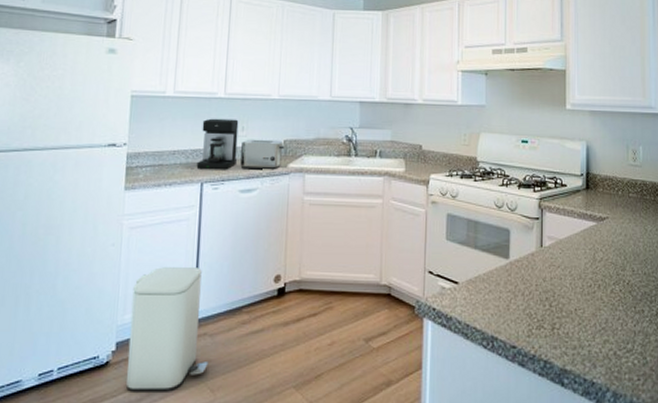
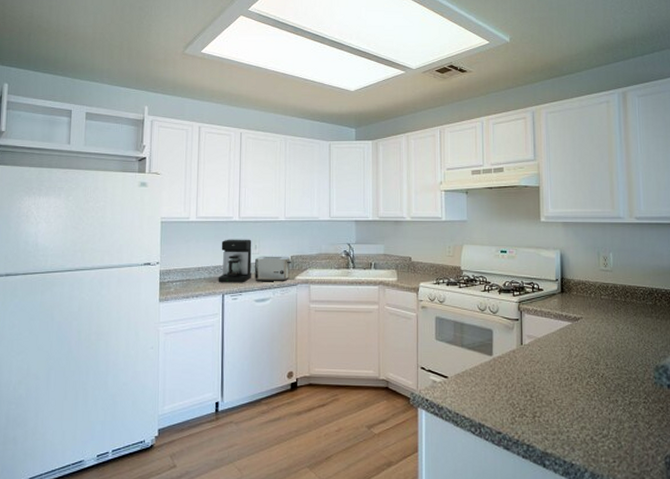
pedal bin: present [125,267,209,392] -> none [167,366,235,471]

